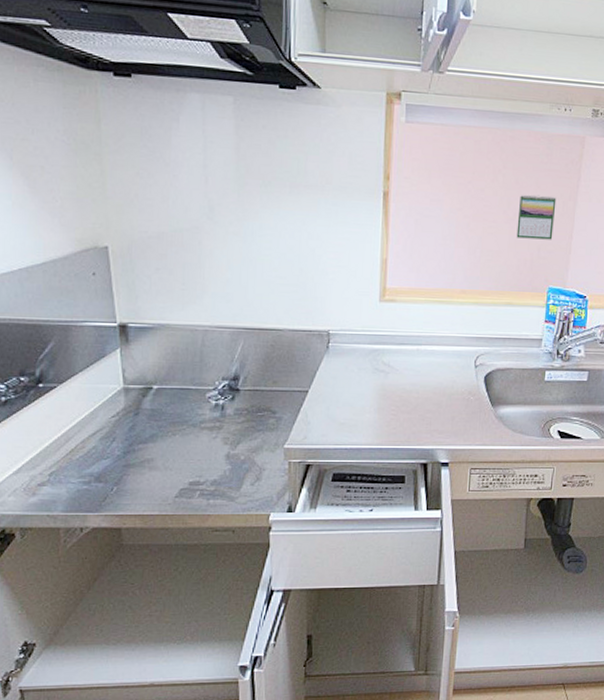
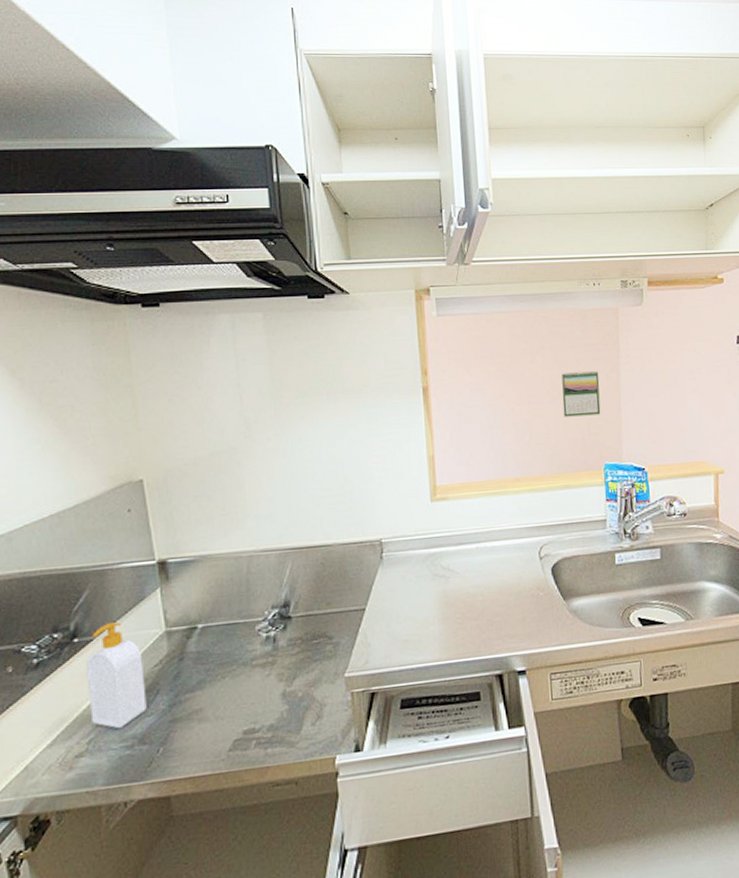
soap bottle: none [50,374,104,467] -> present [87,622,147,729]

